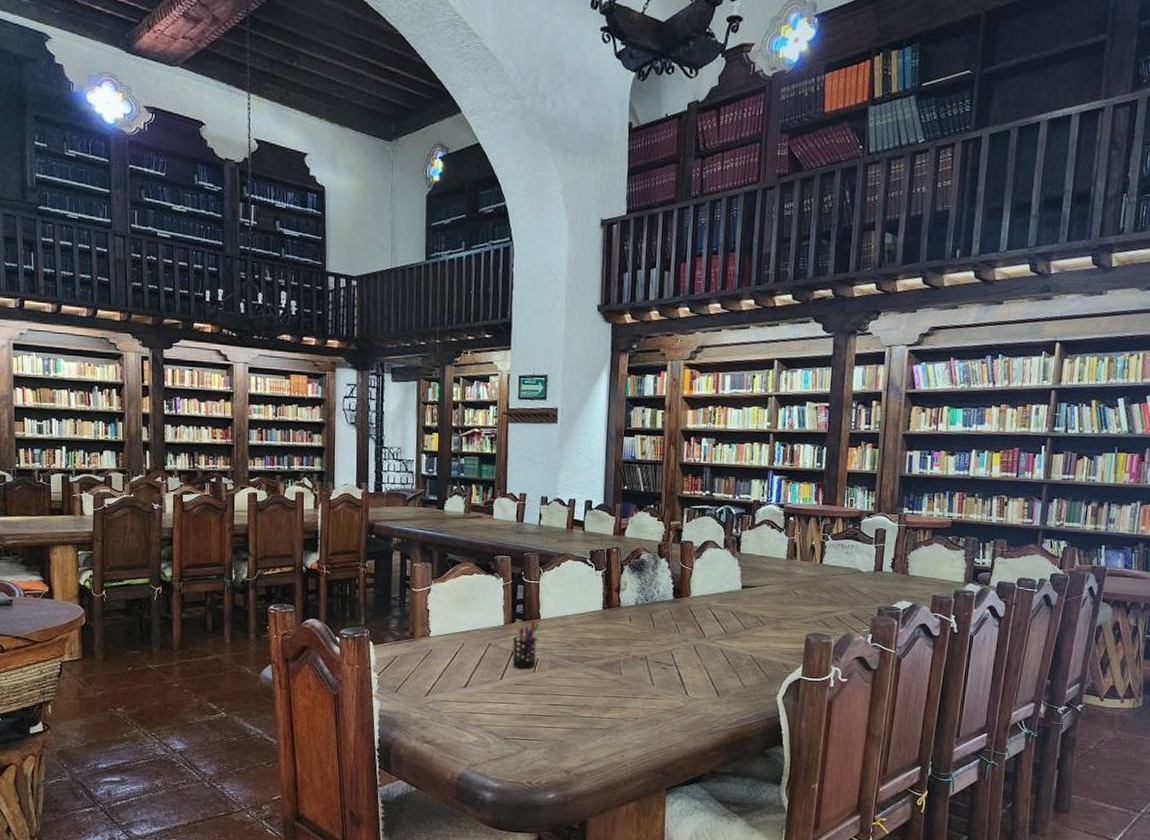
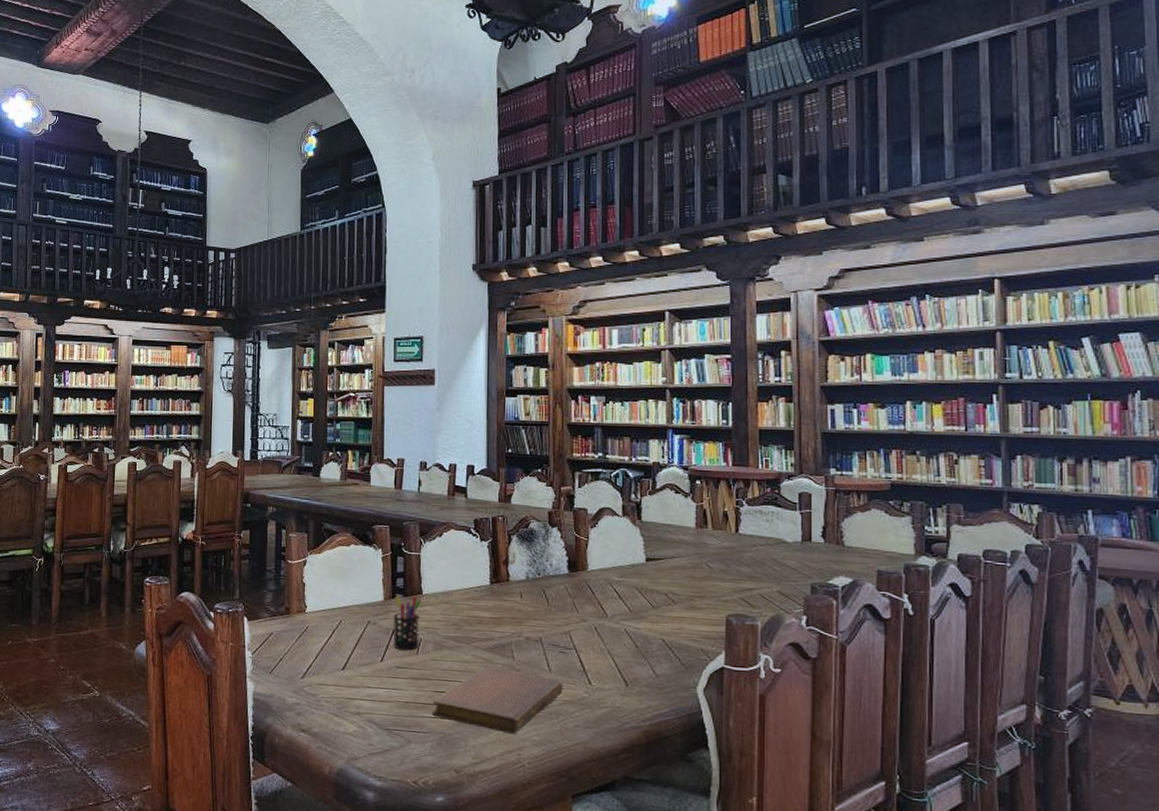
notebook: none [546,681,663,739] -> present [432,666,563,734]

